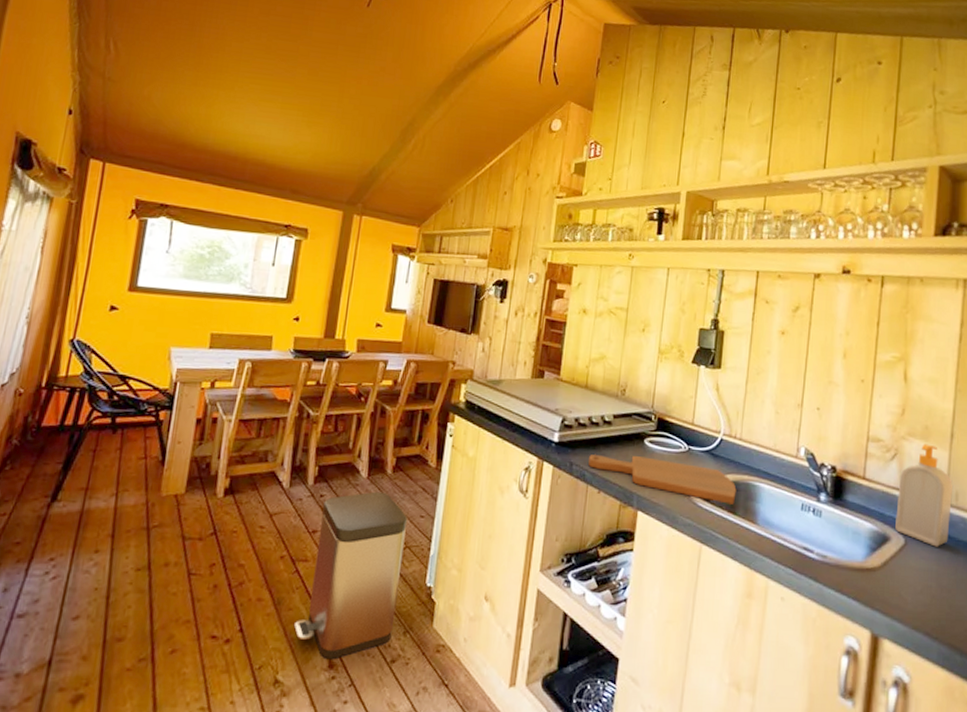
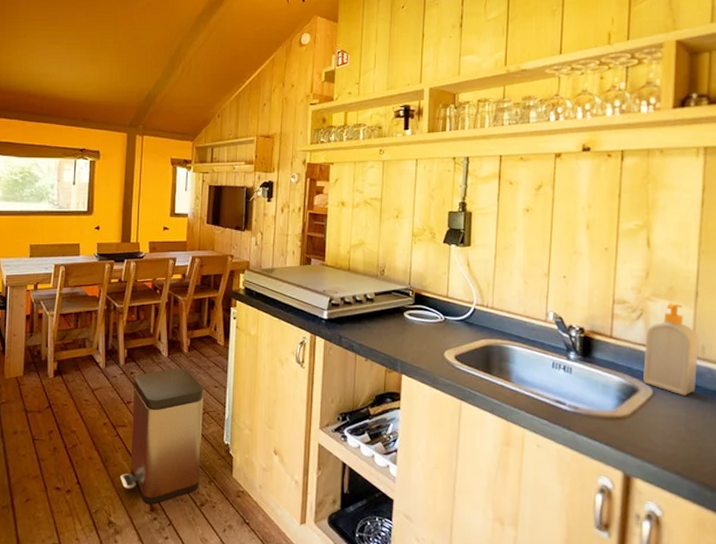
cutting board: present [587,455,737,505] -> none [354,328,491,366]

